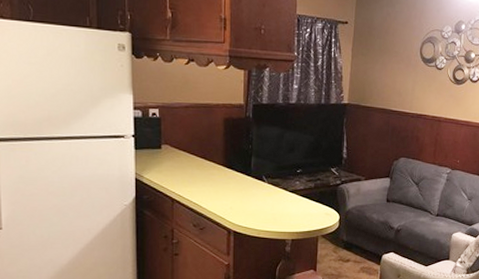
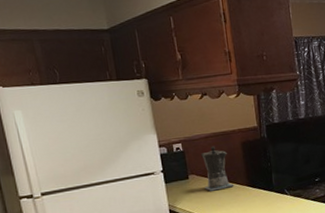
coffee maker: none [177,117,210,166] -> present [201,146,234,192]

